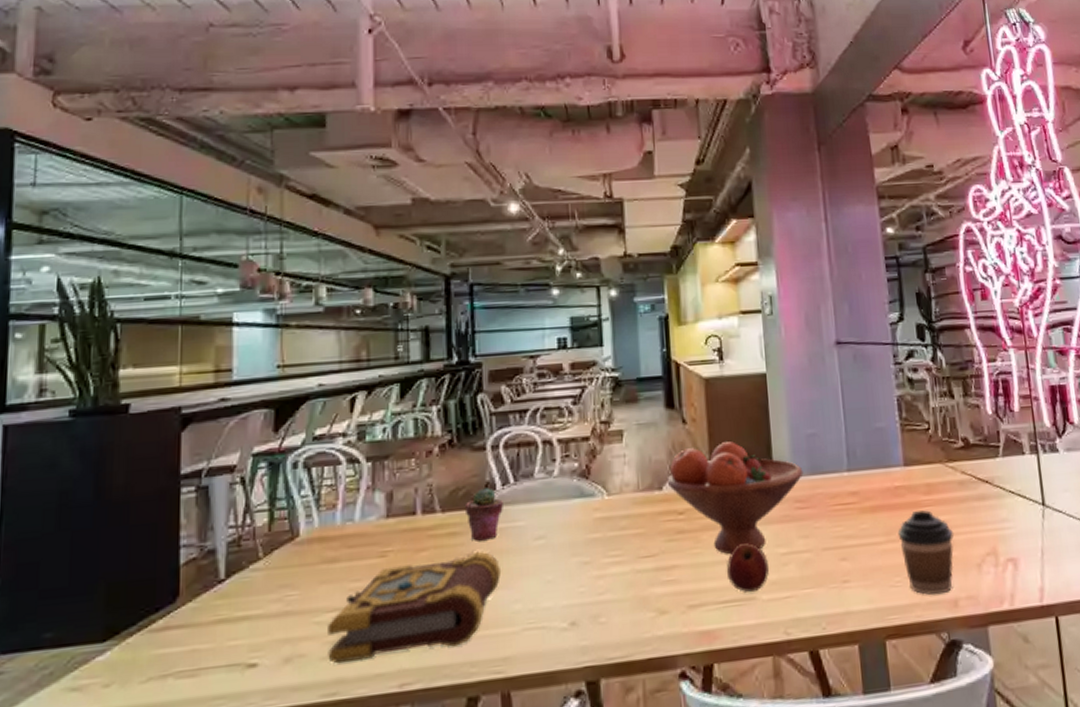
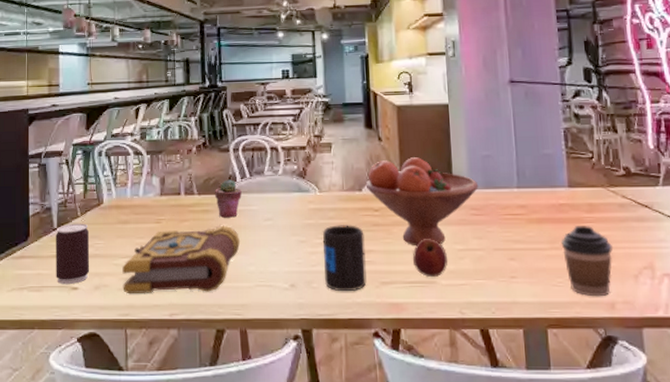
beverage can: none [222,567,277,662] -> present [56,223,90,285]
mug: none [611,535,670,625] -> present [322,225,367,292]

